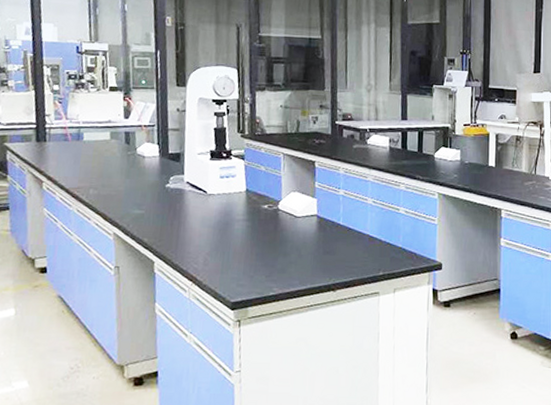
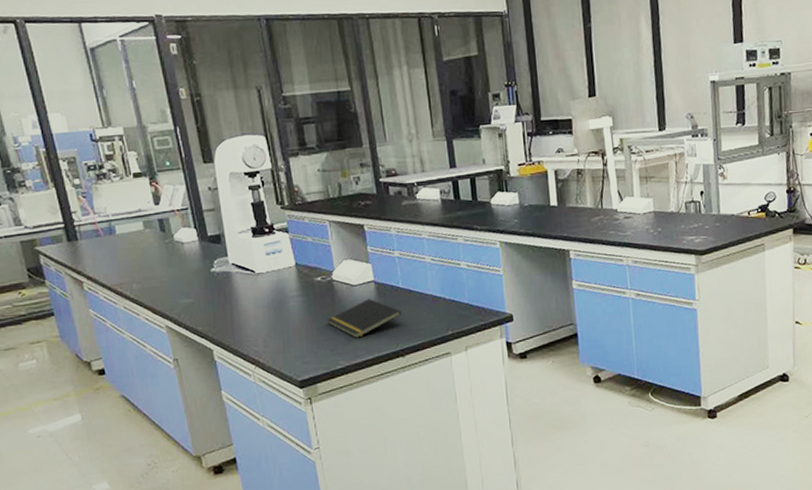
notepad: none [267,231,339,268] -> present [327,298,402,338]

